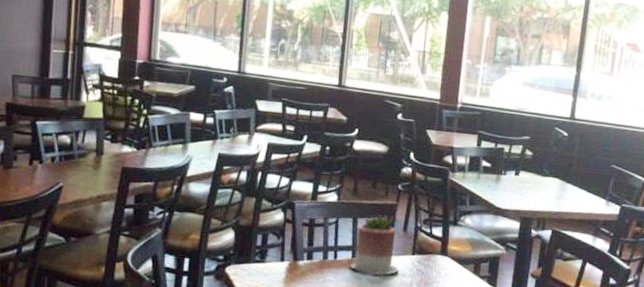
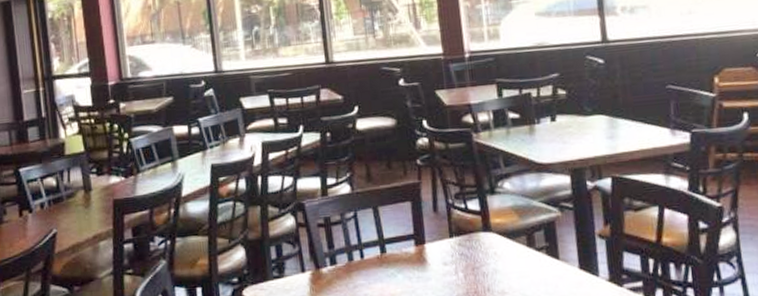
succulent planter: present [350,215,399,275] -> none [379,197,438,269]

